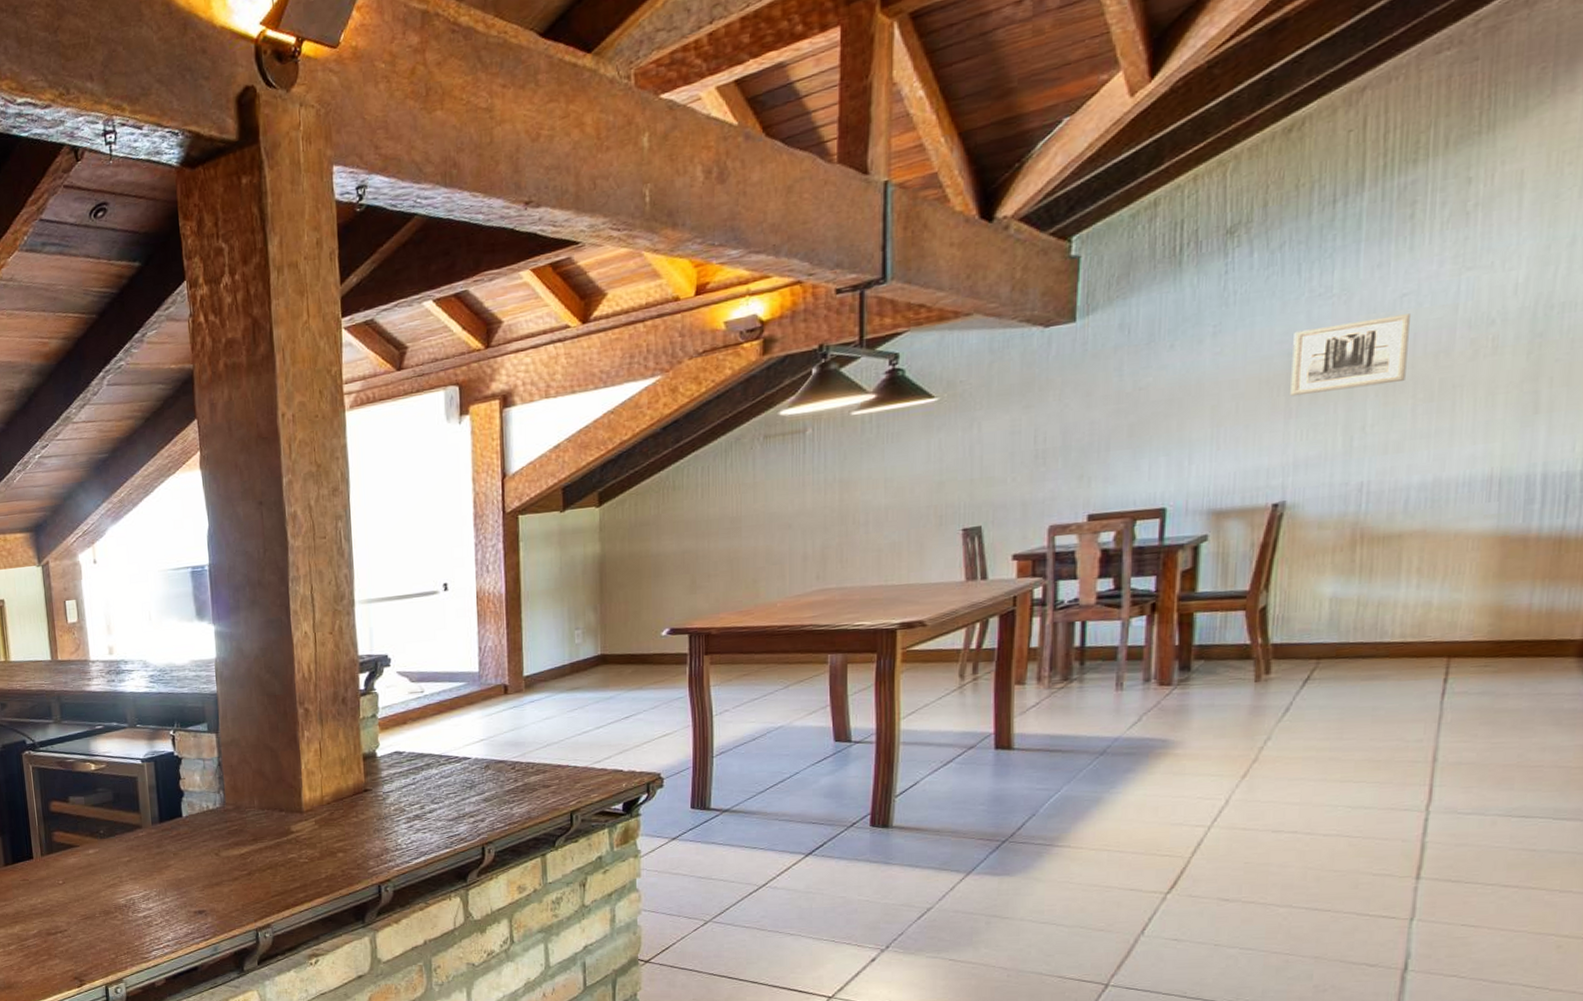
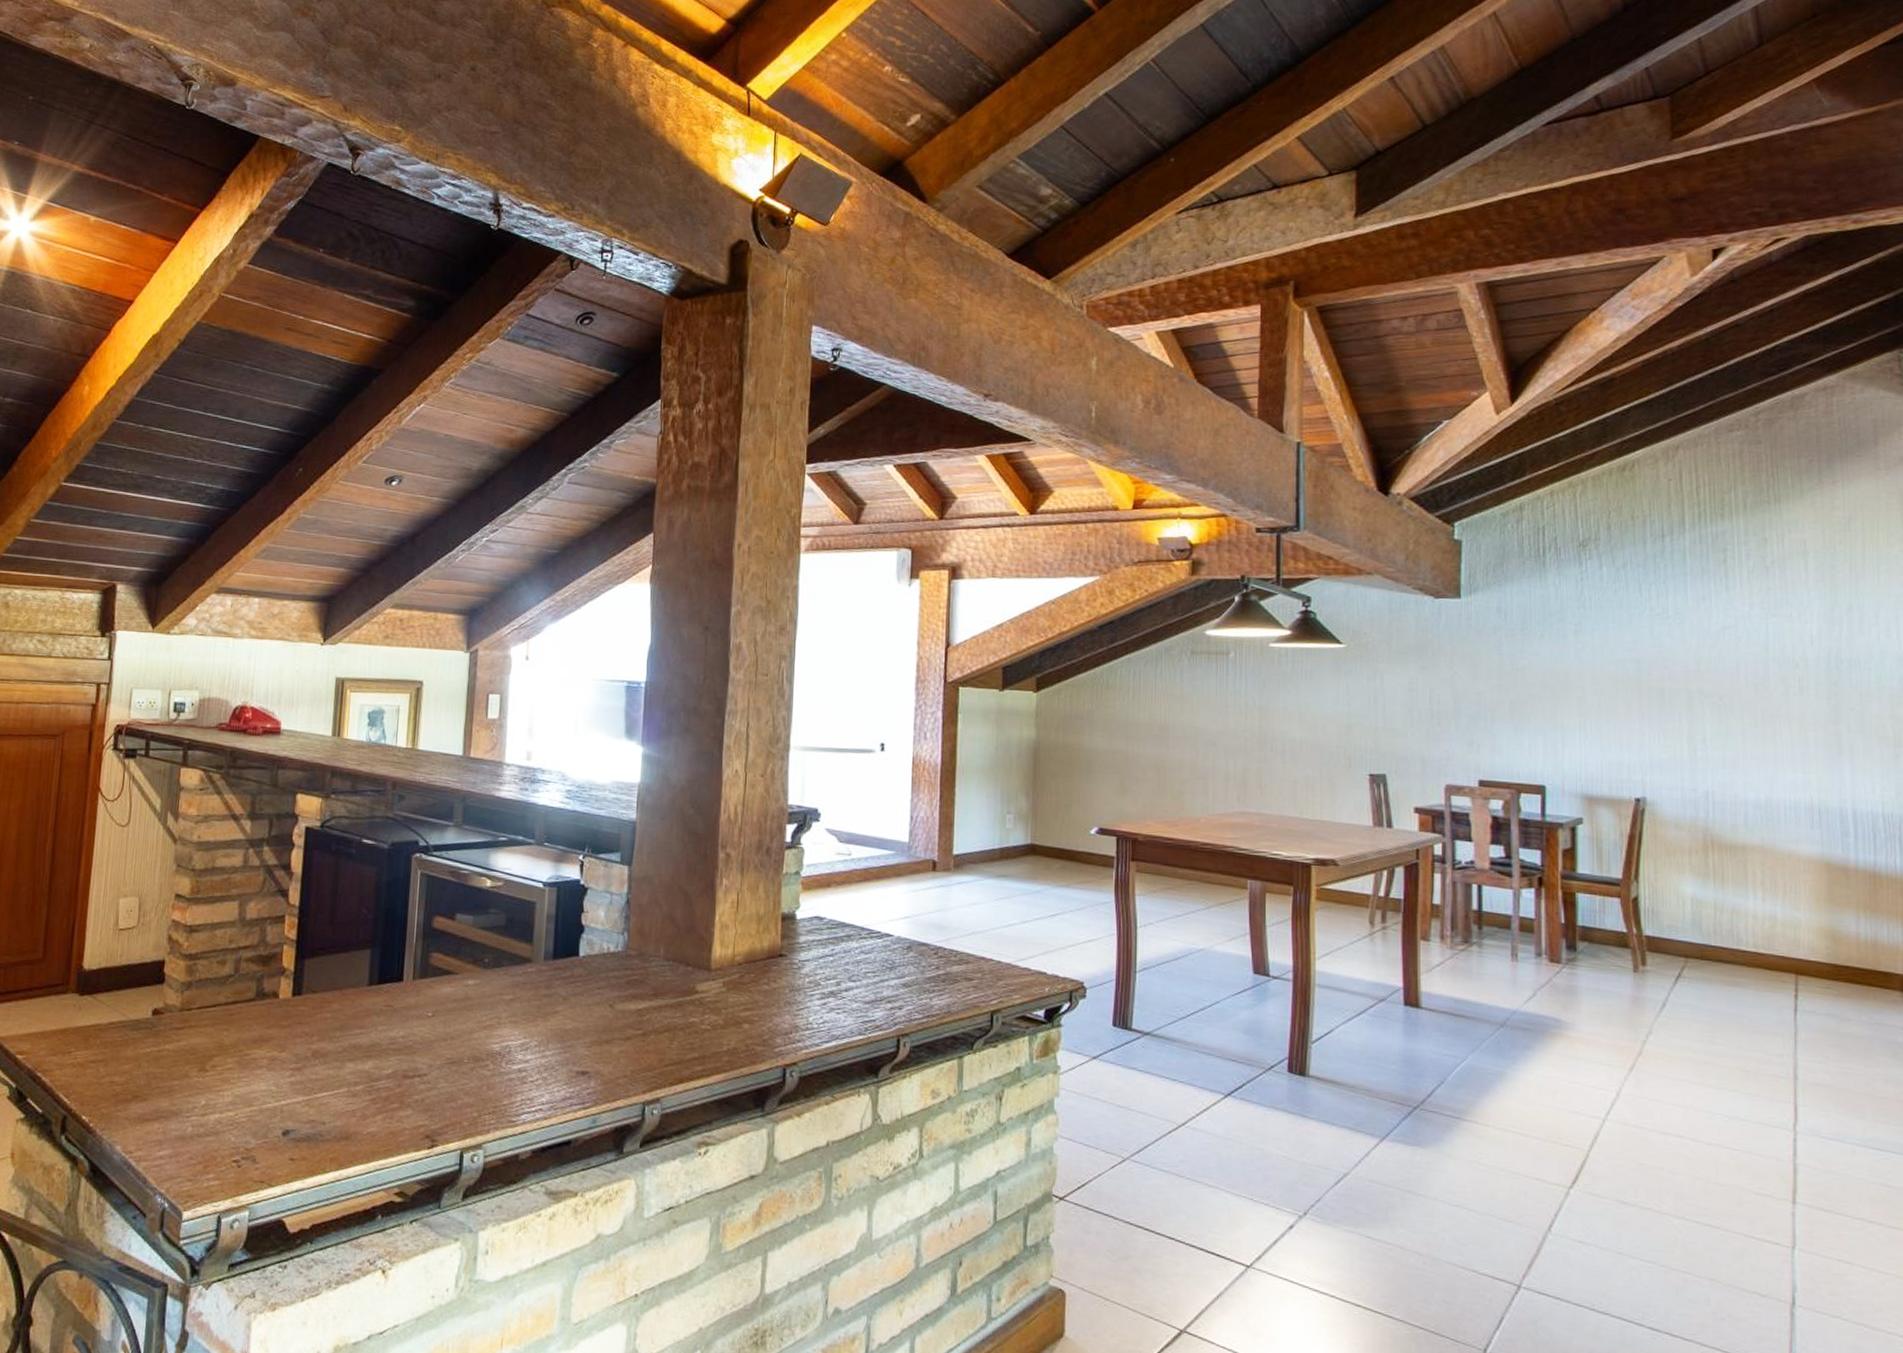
wall art: present [1290,314,1410,397] -> none [1640,643,1733,705]

